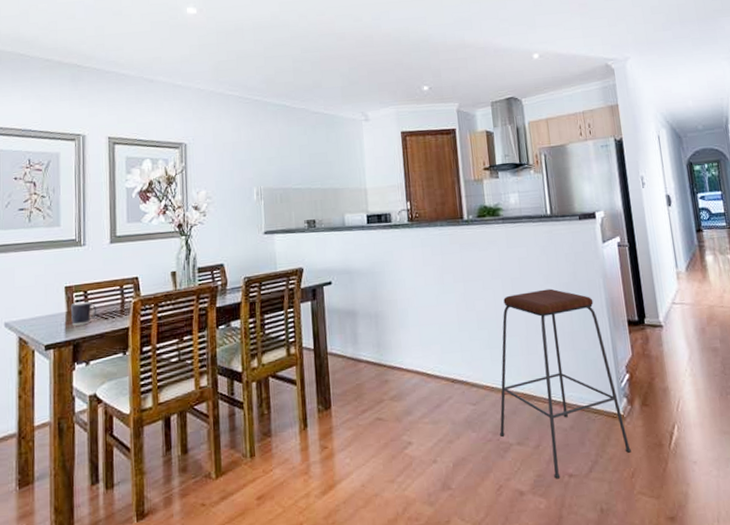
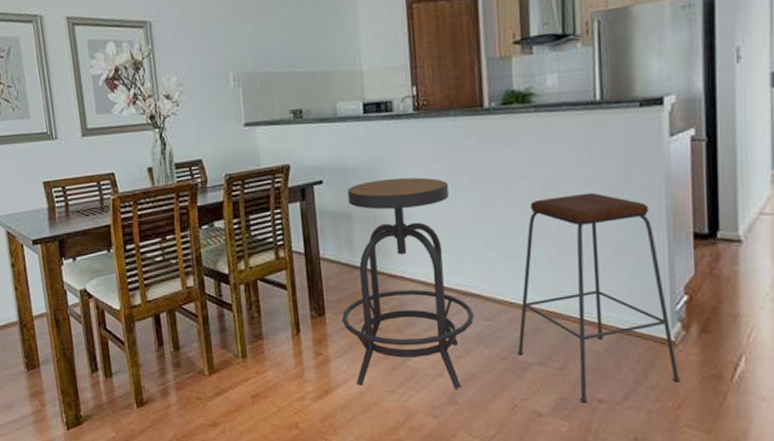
mug: present [71,301,97,326] -> none [51,197,78,222]
bar stool: none [346,277,462,478] -> present [341,177,474,389]

